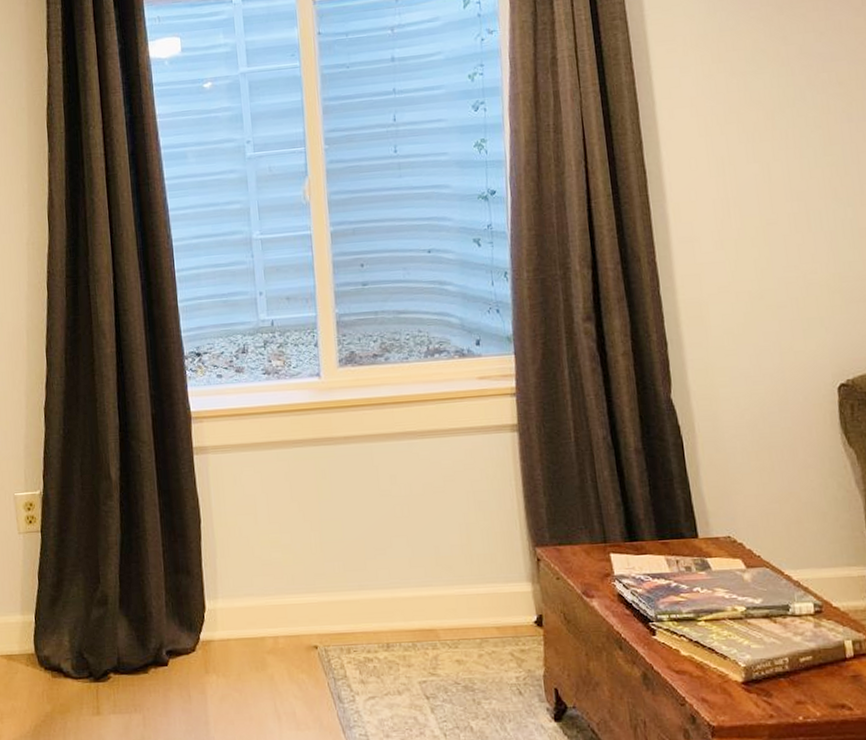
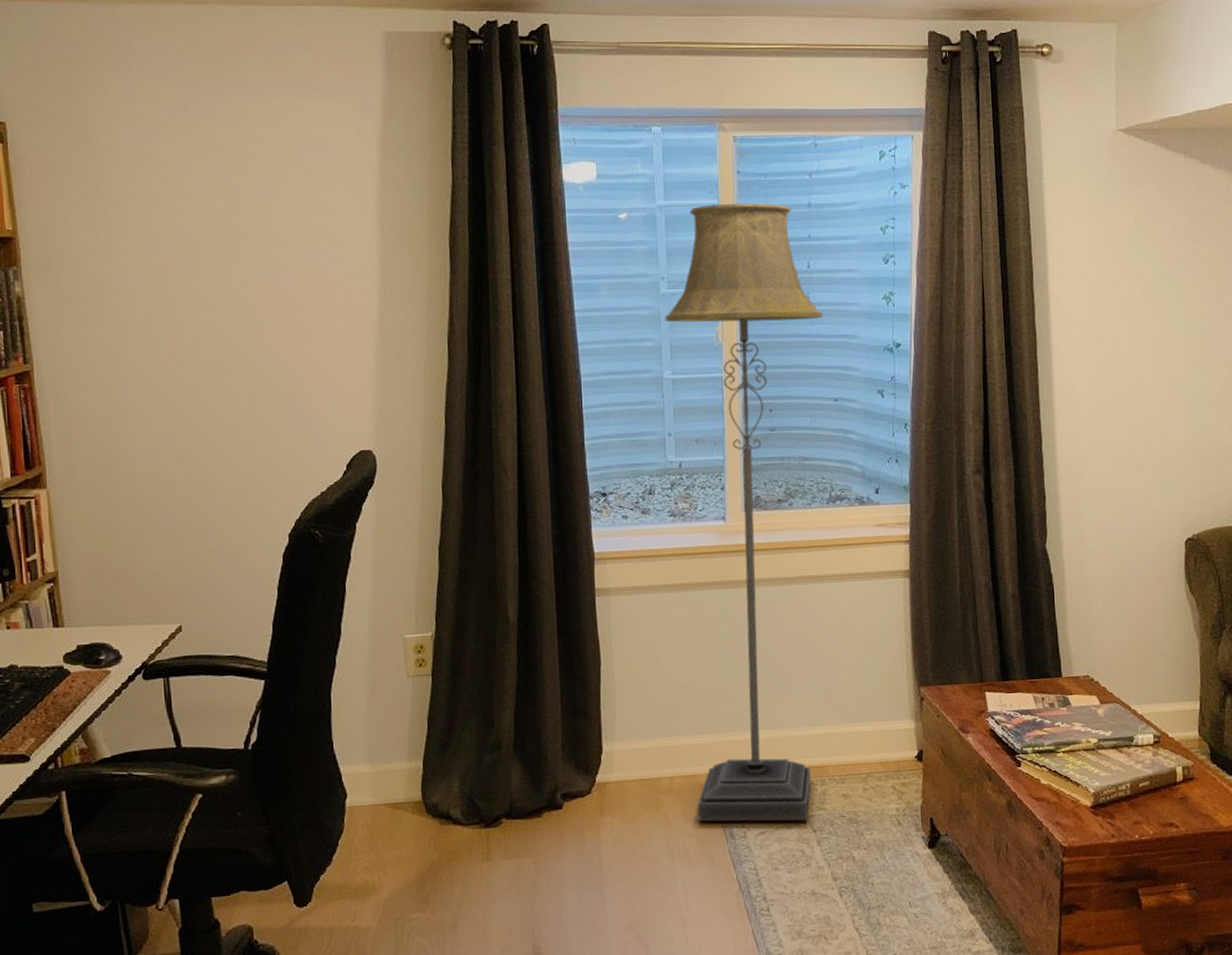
floor lamp: none [251,60,422,687] -> present [664,203,822,822]

